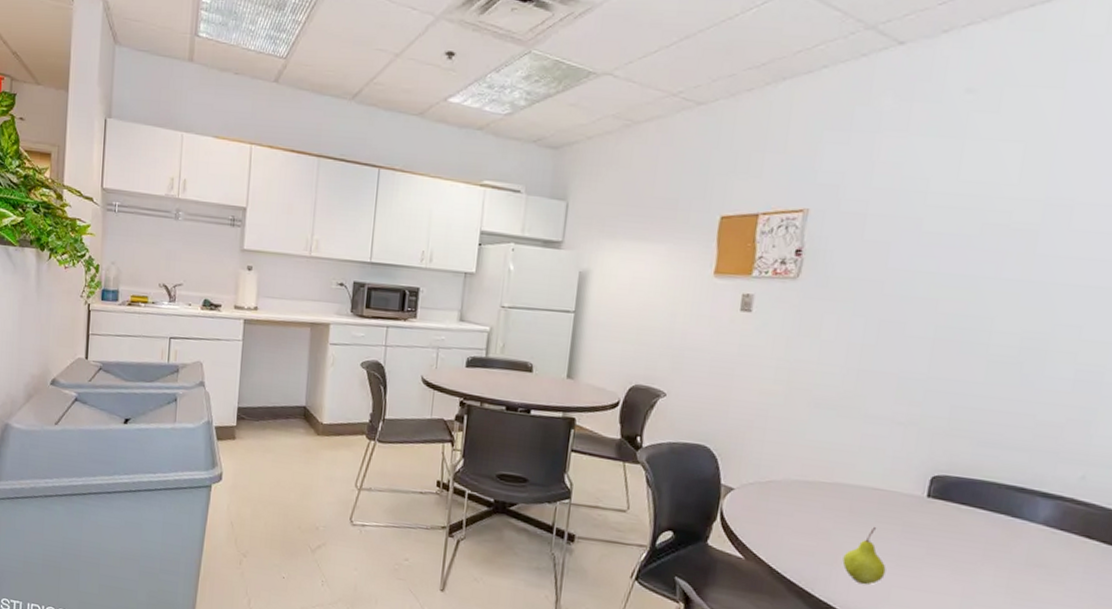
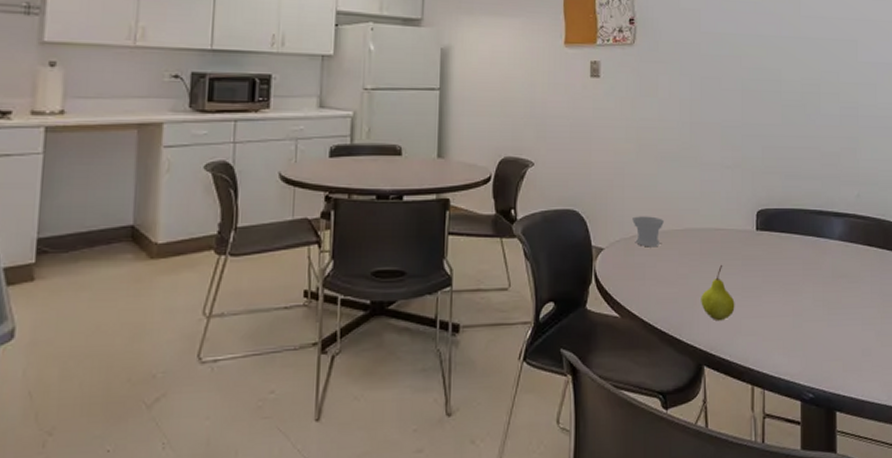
cup: none [771,461,809,497] -> present [632,216,664,247]

